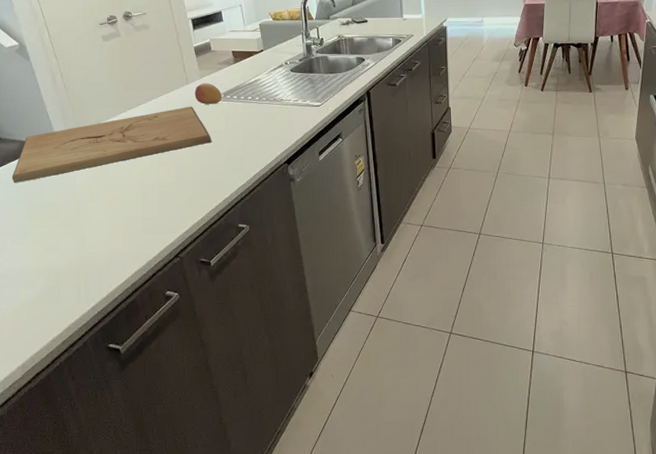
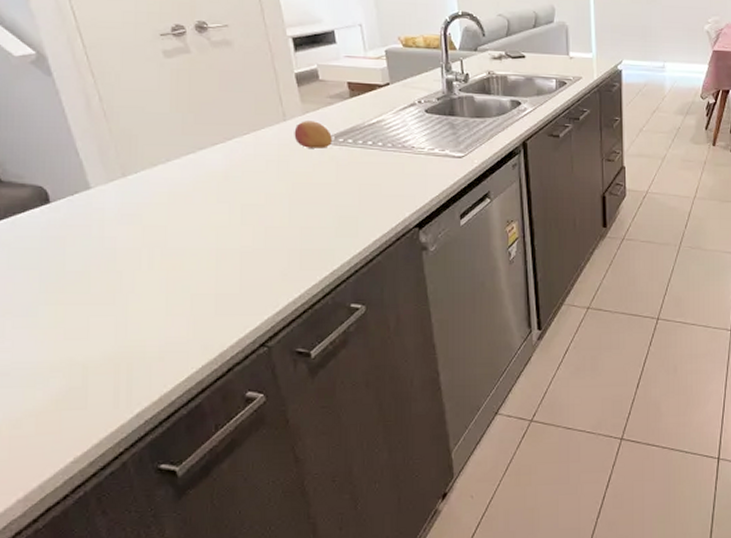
cutting board: present [12,106,212,183] -> none [17,149,317,243]

